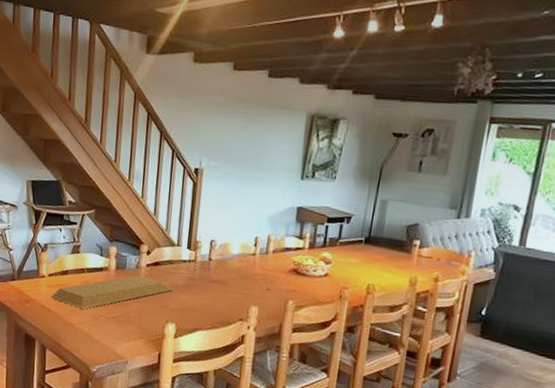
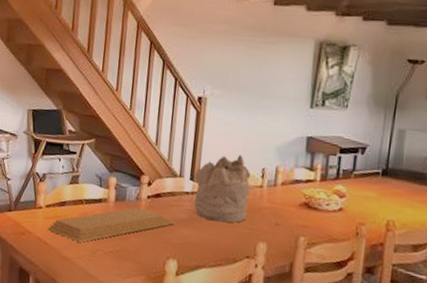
mineral sample: none [191,224,245,289] -> present [194,155,251,223]

